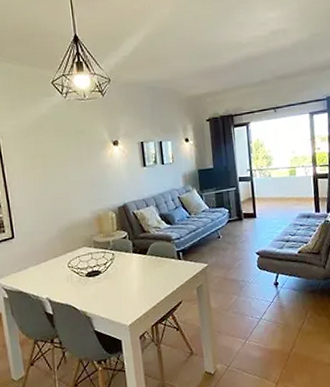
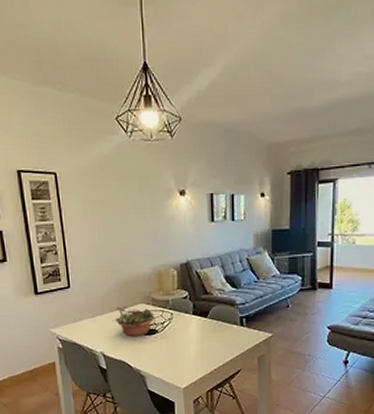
succulent planter: none [56,250,98,281] -> present [112,305,155,337]

